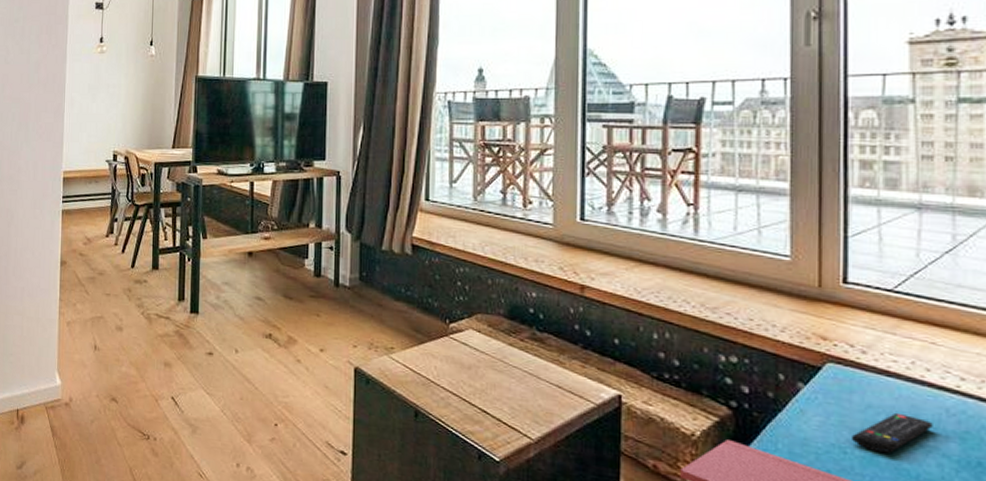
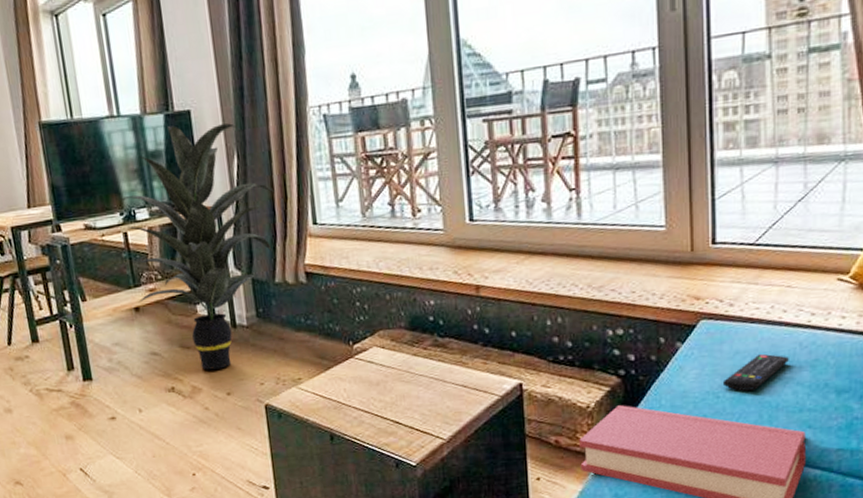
indoor plant: none [253,94,395,324] -> present [120,123,276,370]

